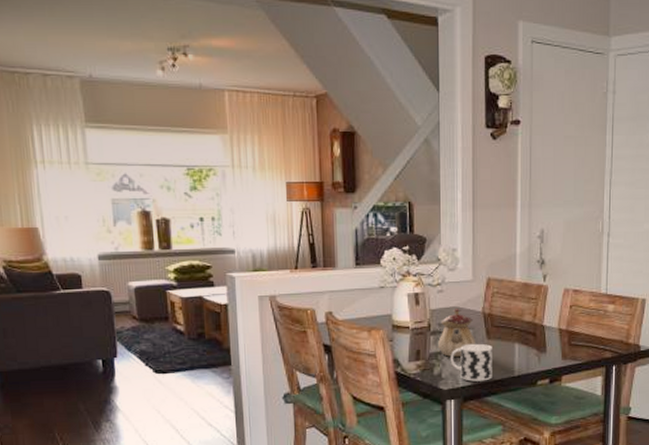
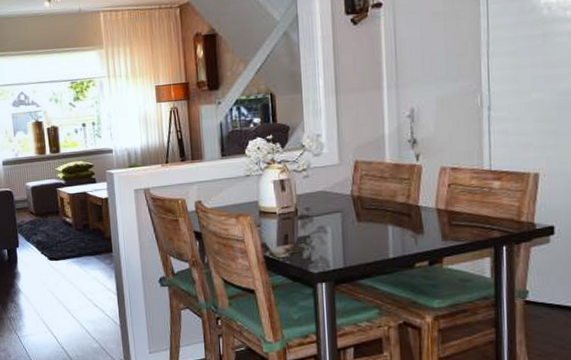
teapot: present [438,308,476,357] -> none [306,192,345,240]
cup: present [450,343,492,382] -> none [319,226,365,265]

